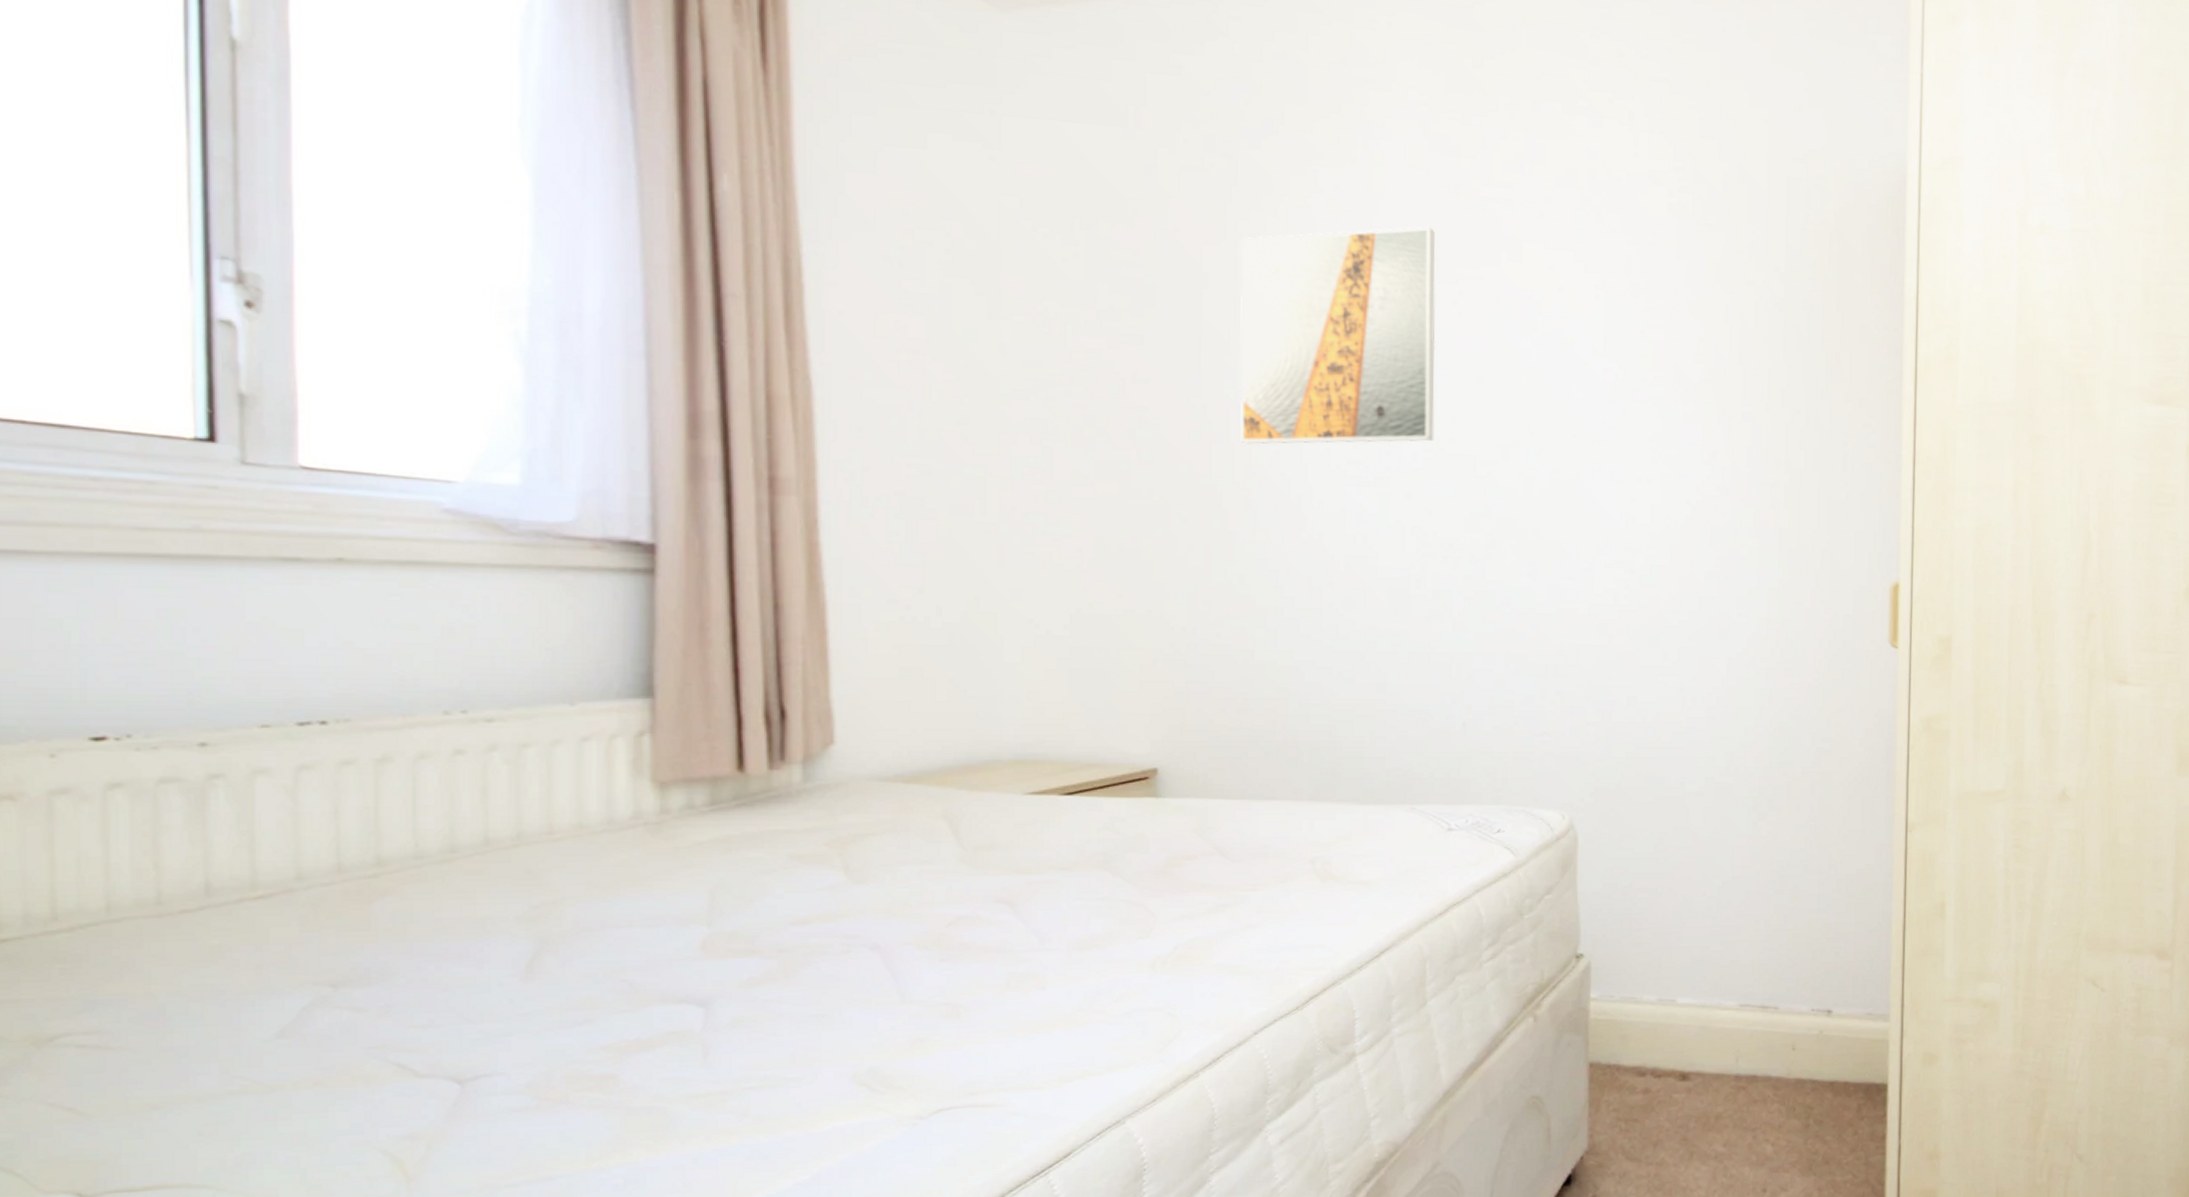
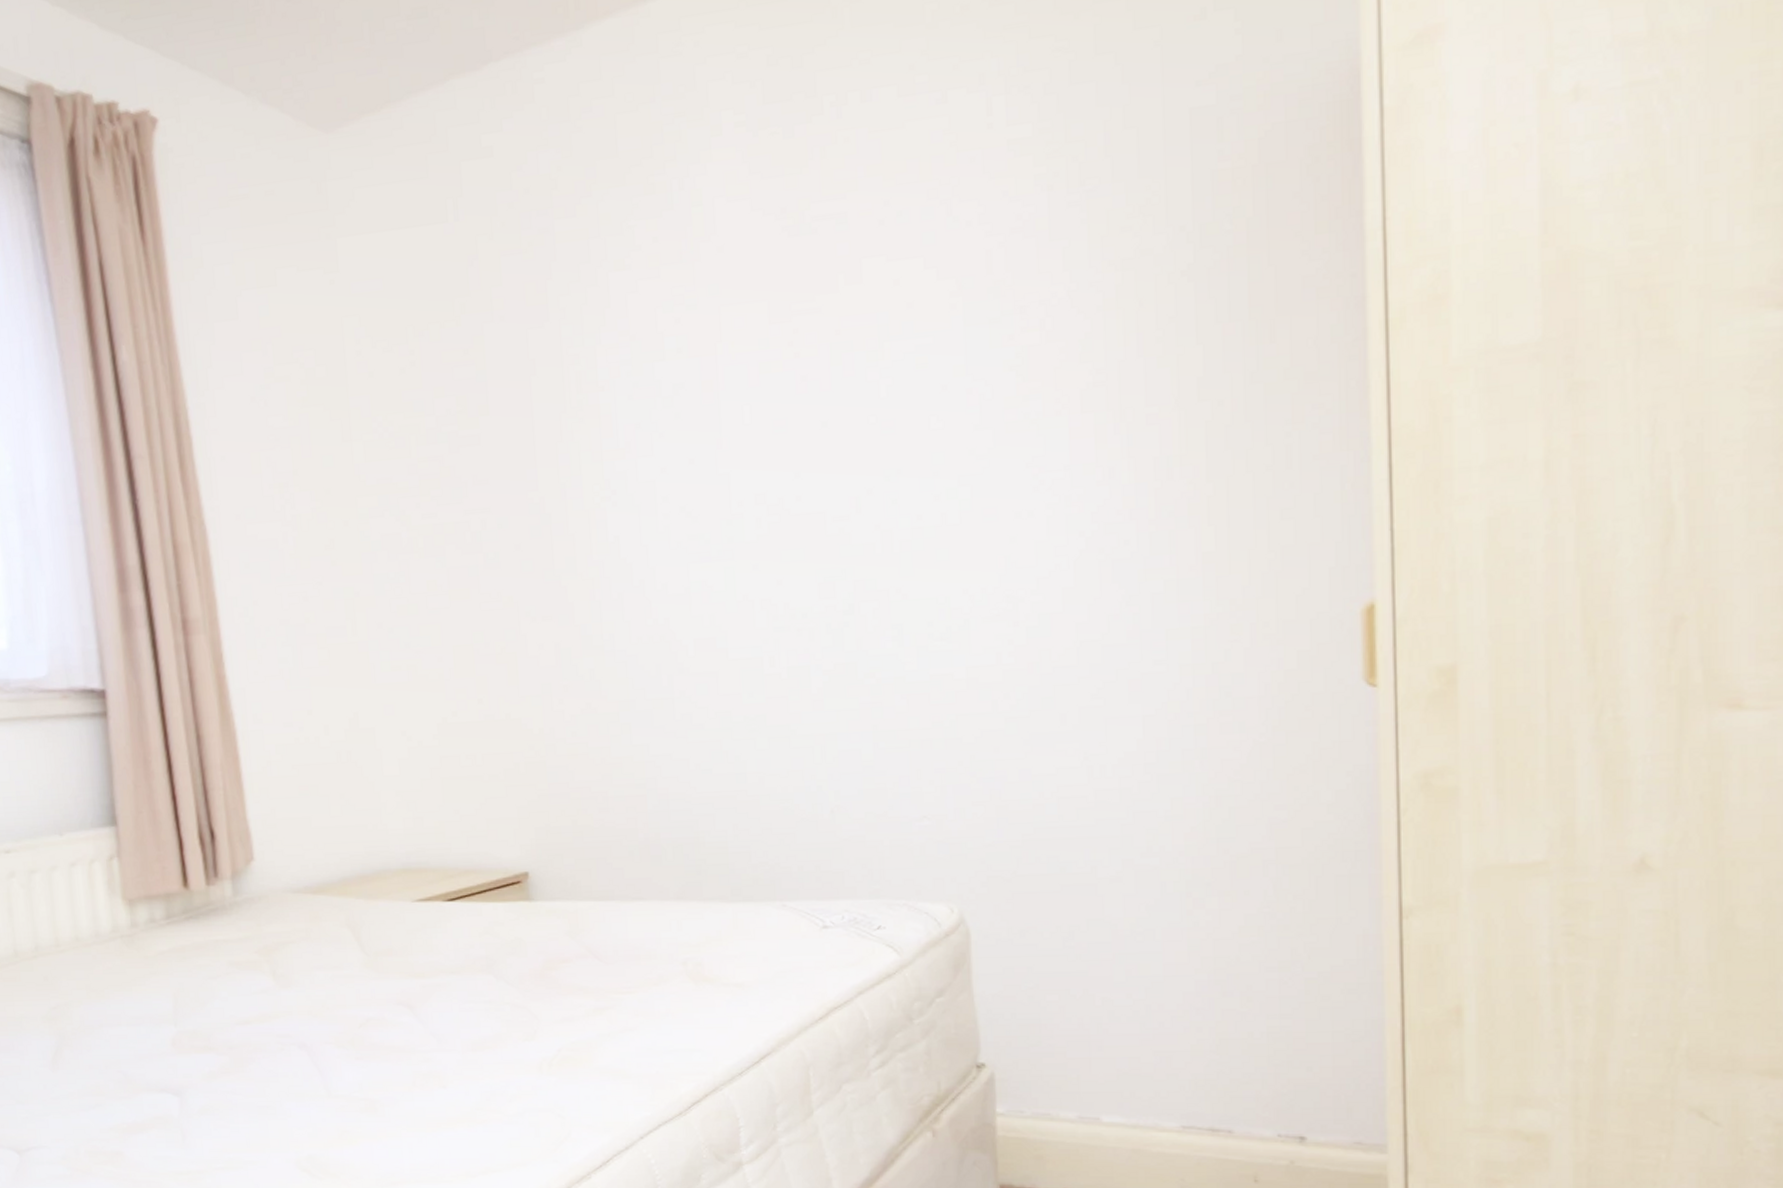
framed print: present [1239,226,1436,445] -> none [563,263,778,532]

